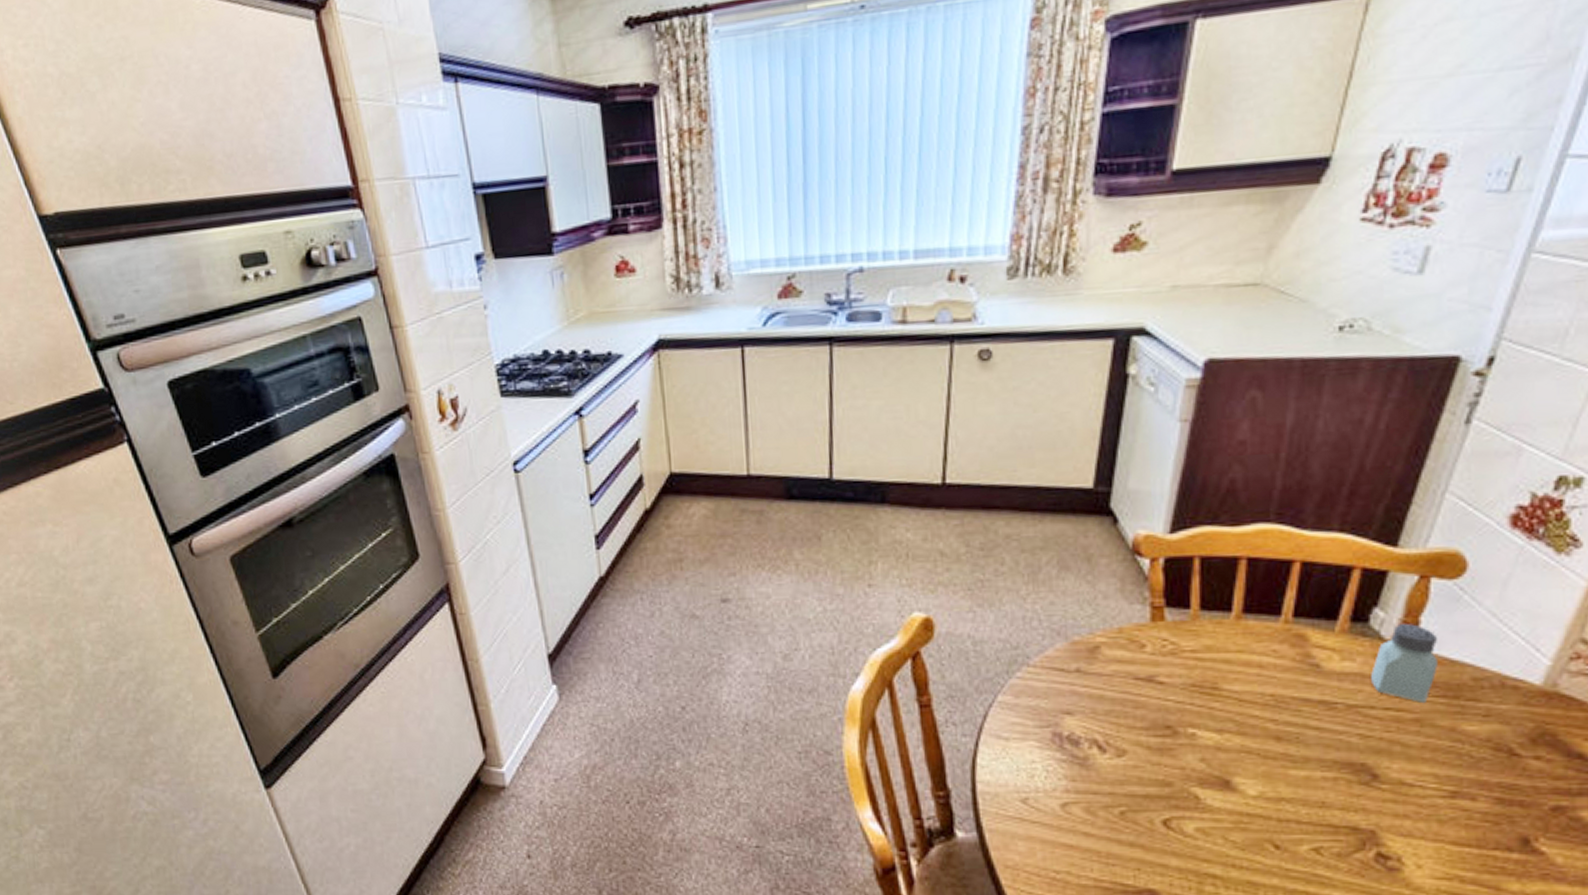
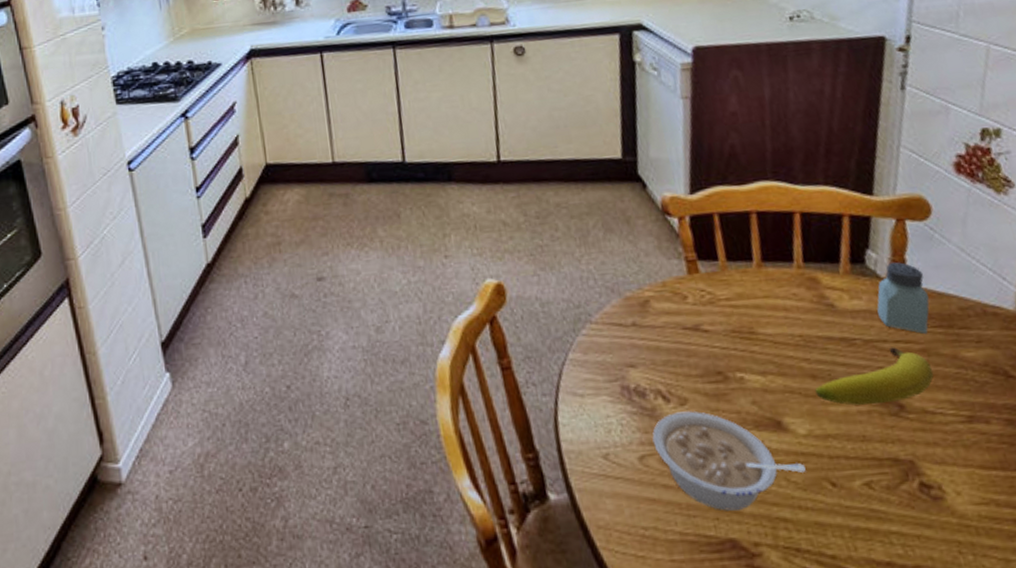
legume: none [1079,763,1248,863] -> present [652,411,806,511]
fruit: none [1277,714,1423,772] -> present [815,347,934,406]

